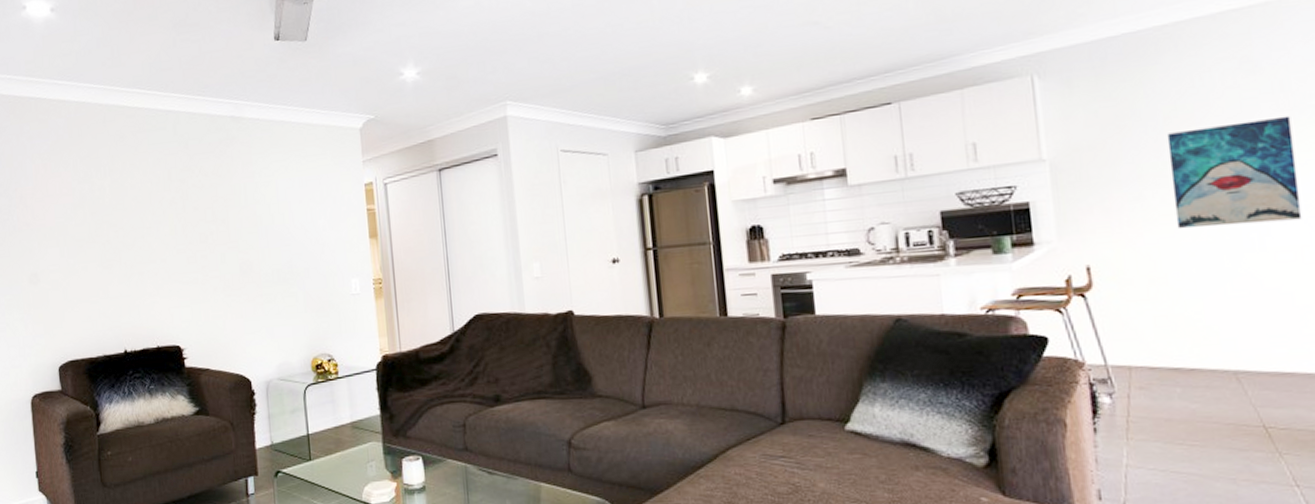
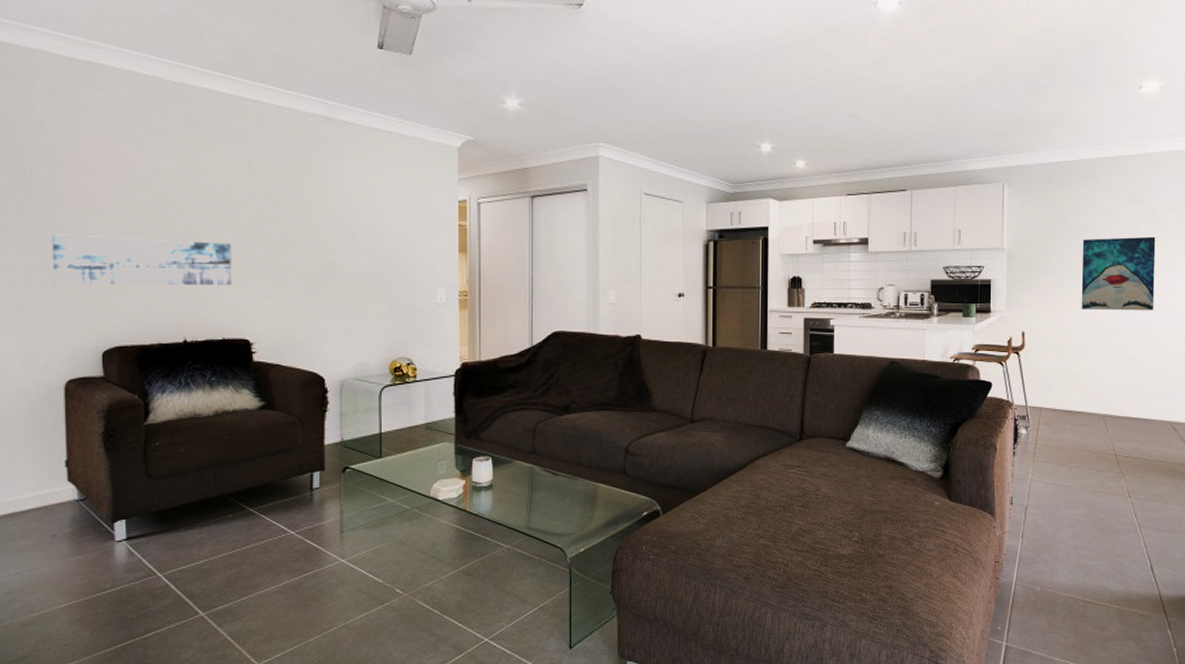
wall art: none [12,252,161,306] -> present [51,234,232,285]

